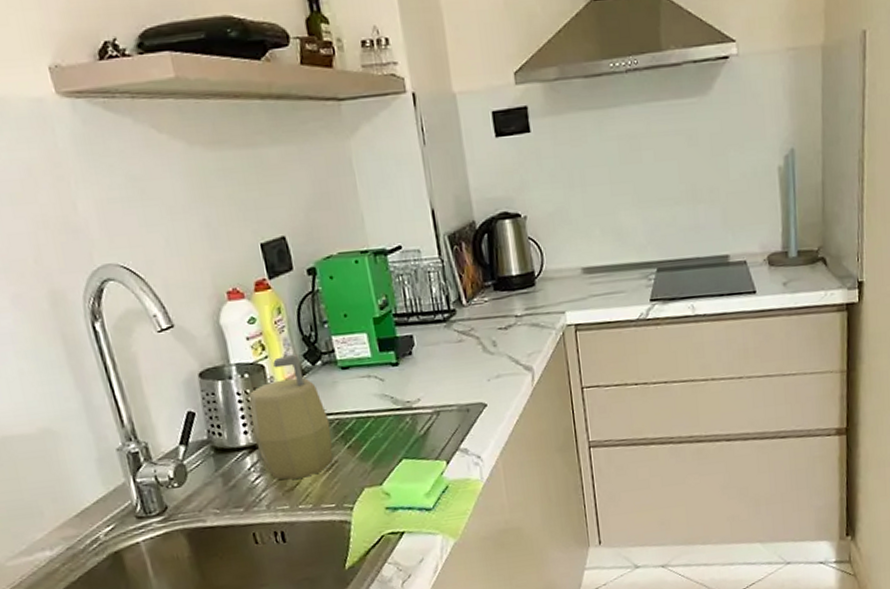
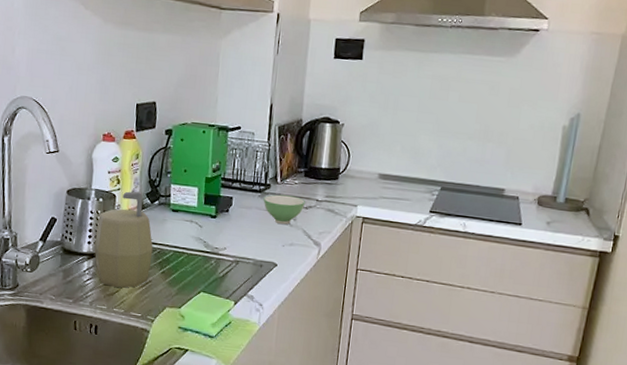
bowl: none [451,317,504,355] -> present [263,194,306,224]

